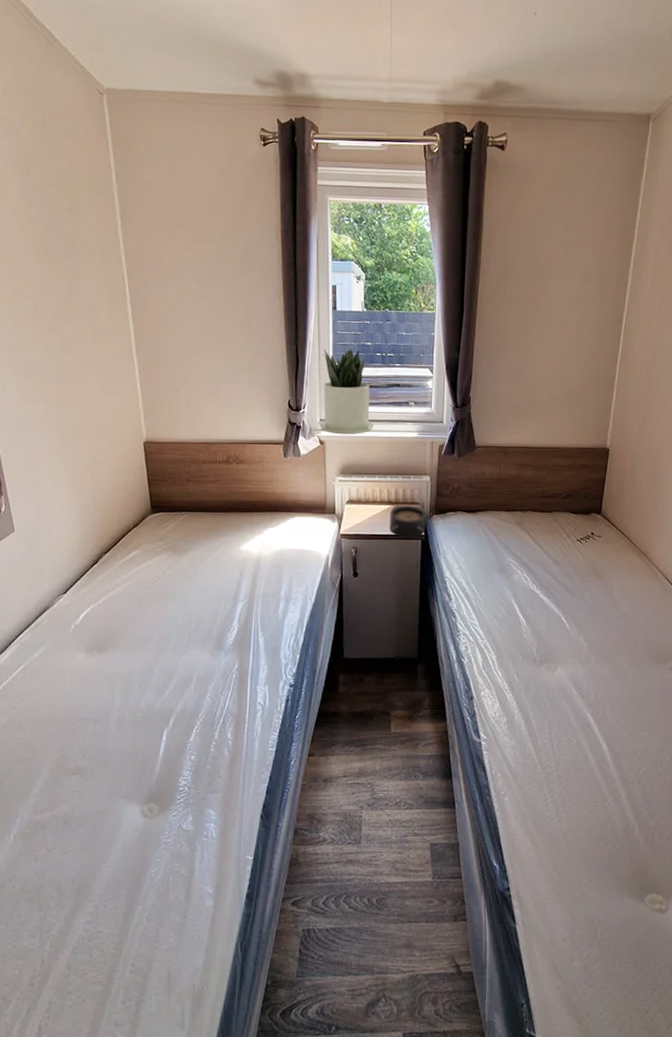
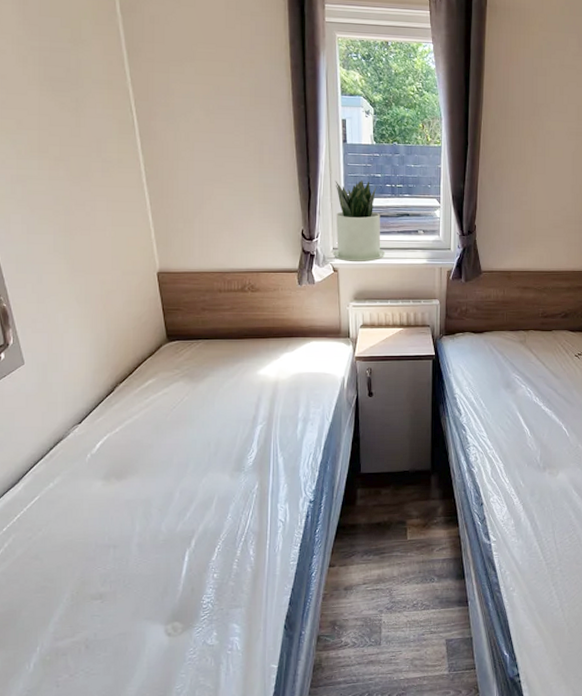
alarm clock: present [389,505,426,538] -> none [402,327,436,358]

